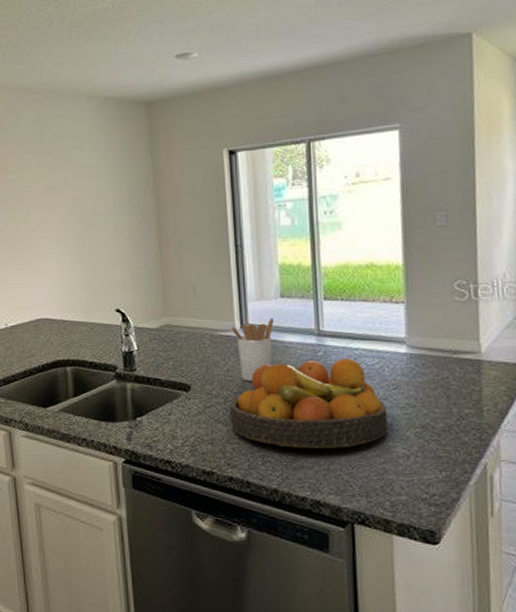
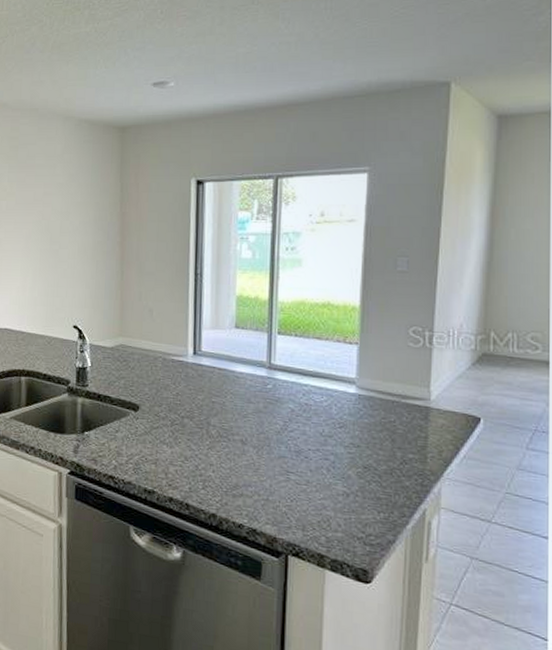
fruit bowl: present [229,359,388,448] -> none [175,391,331,480]
utensil holder: present [231,317,274,382] -> none [184,347,226,407]

